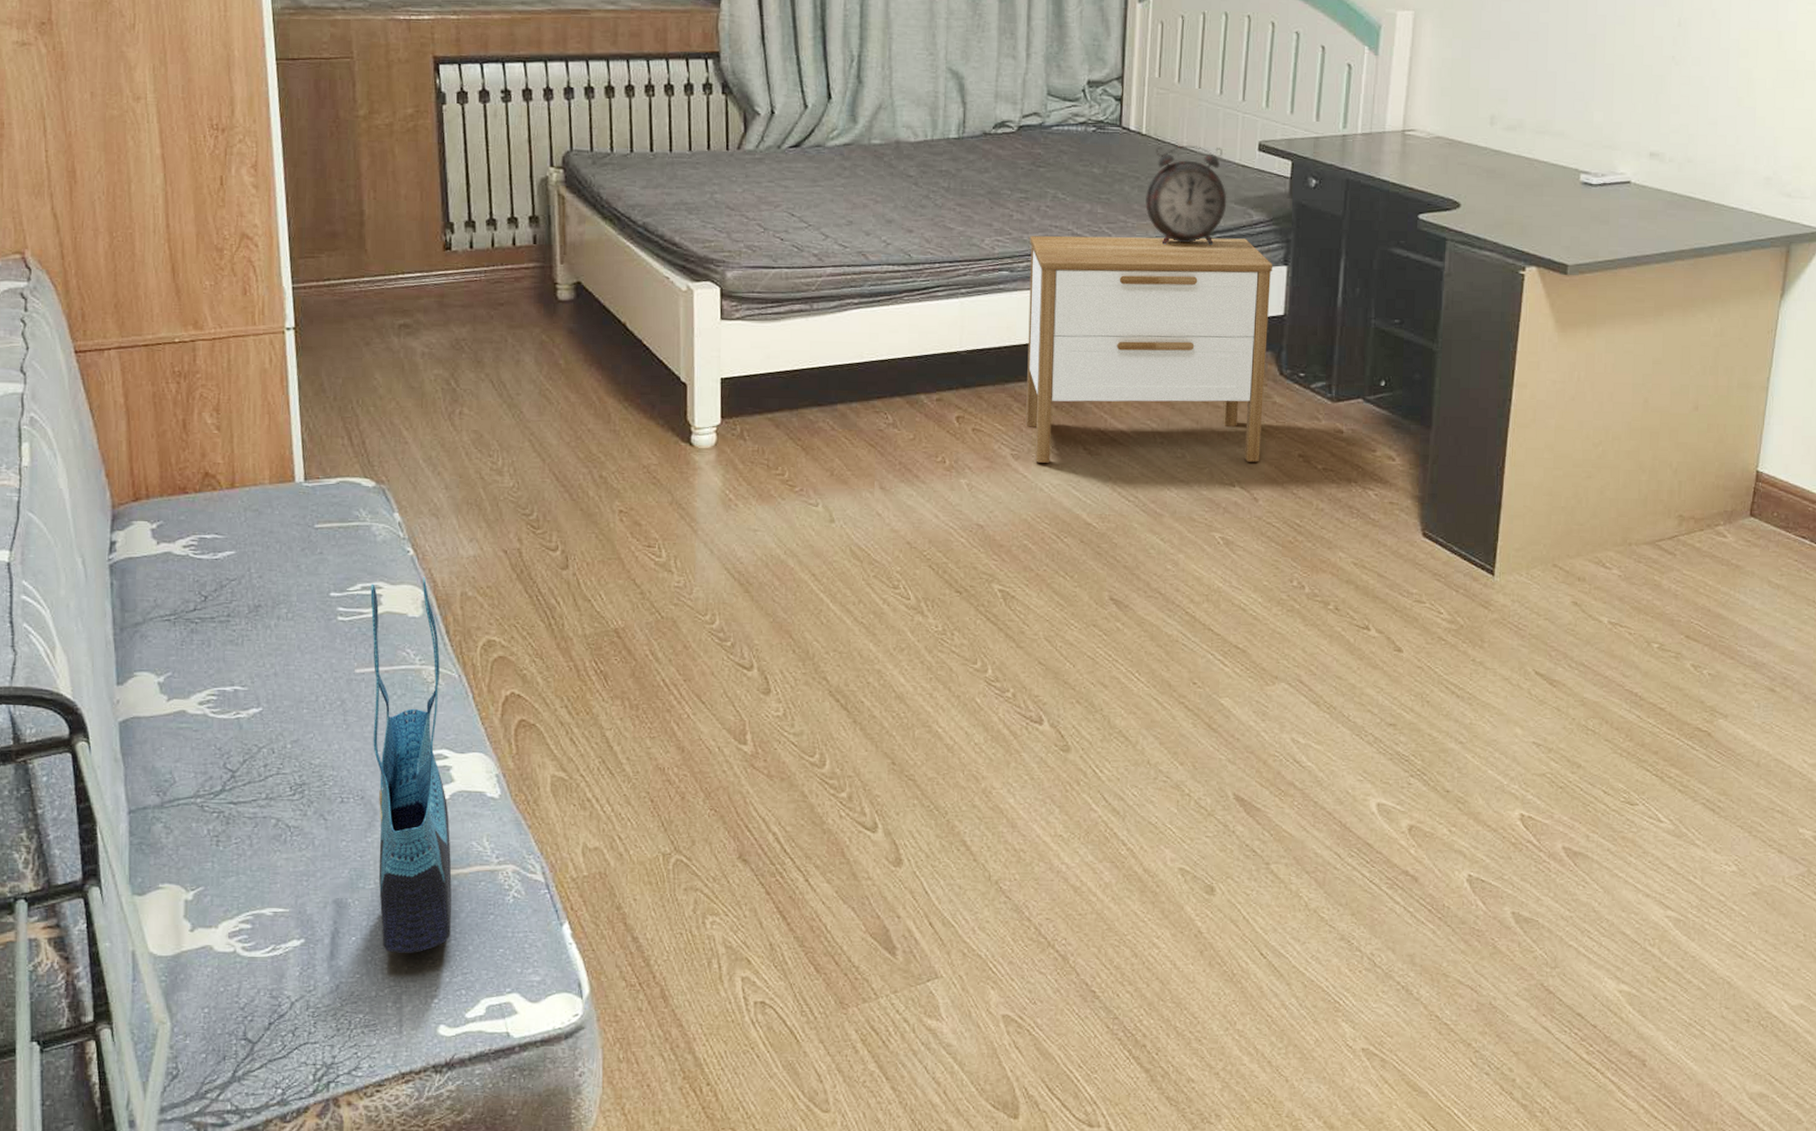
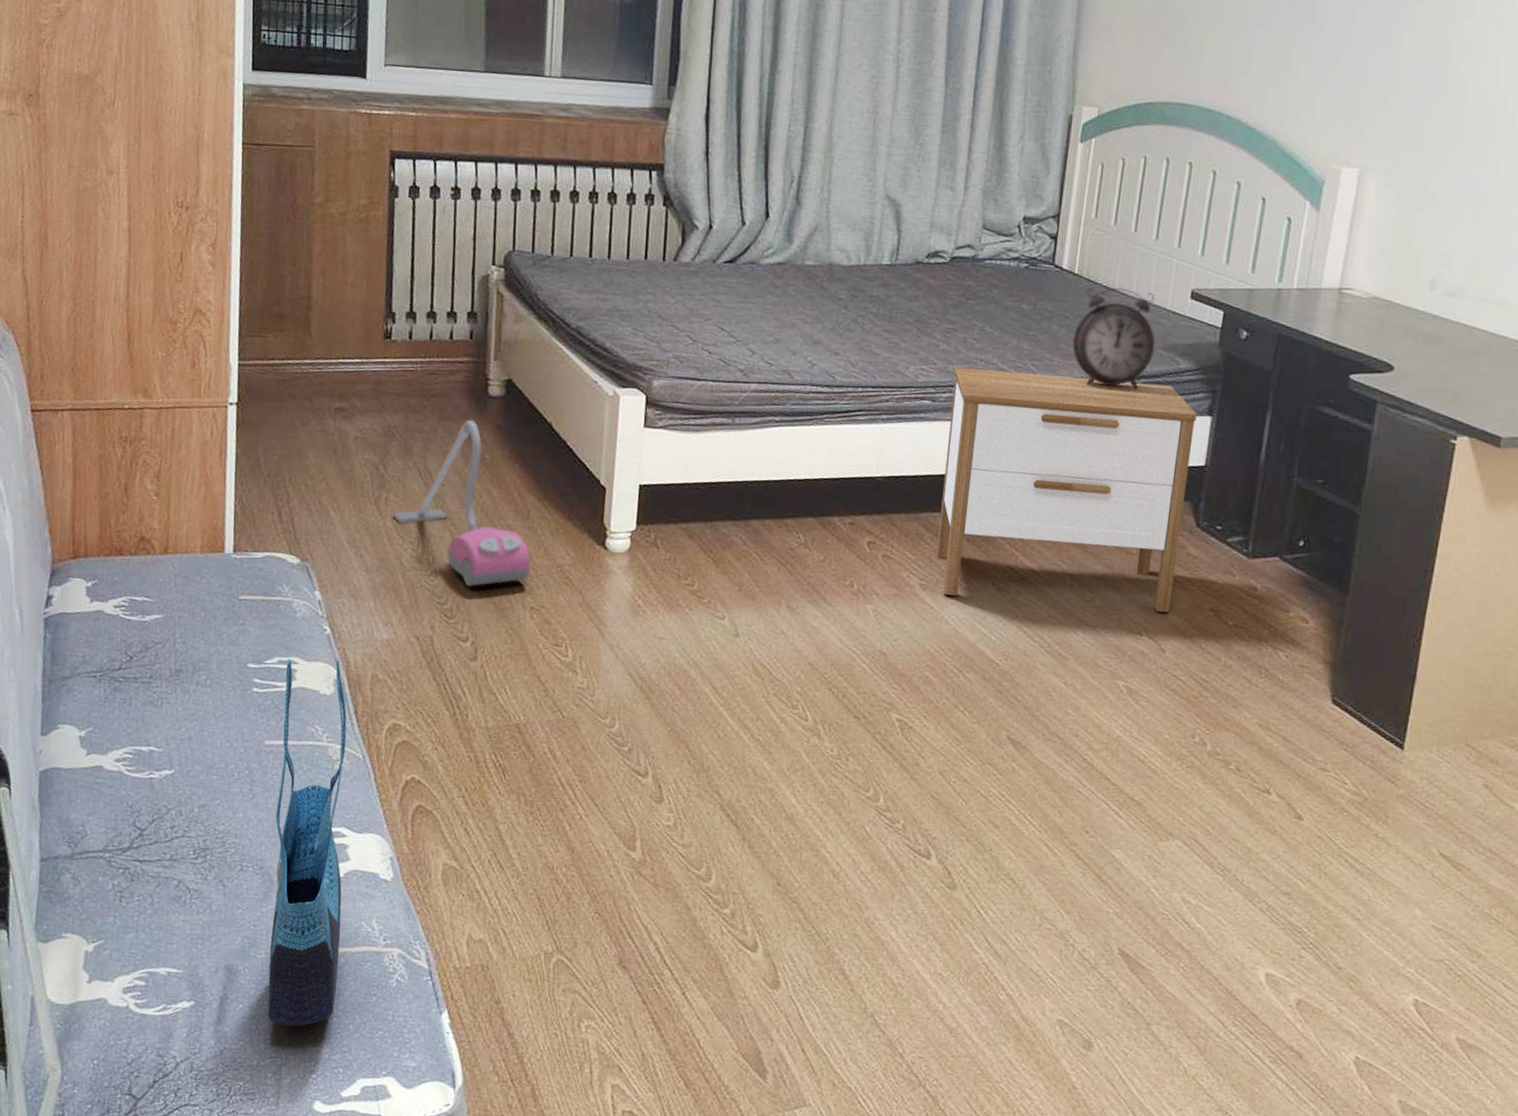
vacuum cleaner: none [469,326,616,496] -> present [393,419,531,587]

